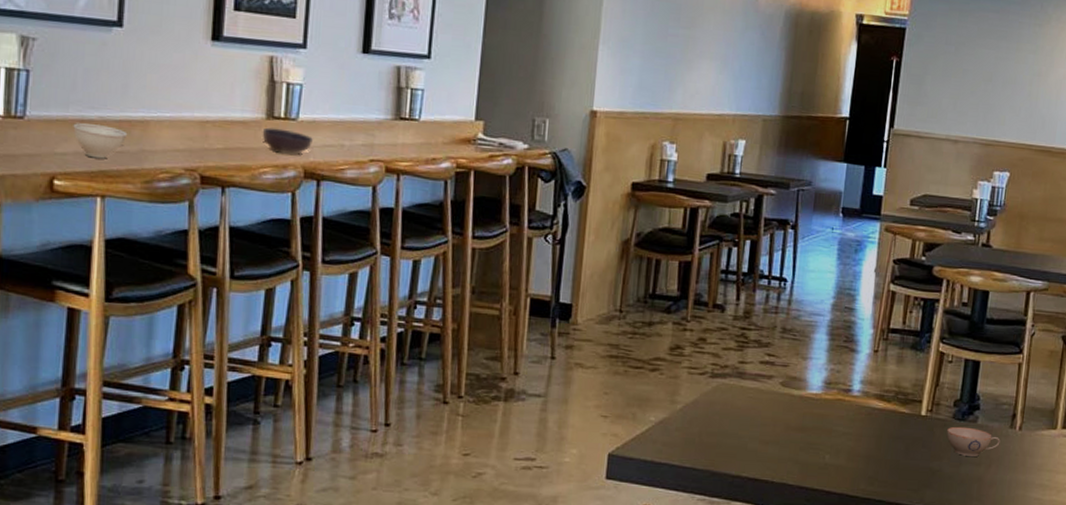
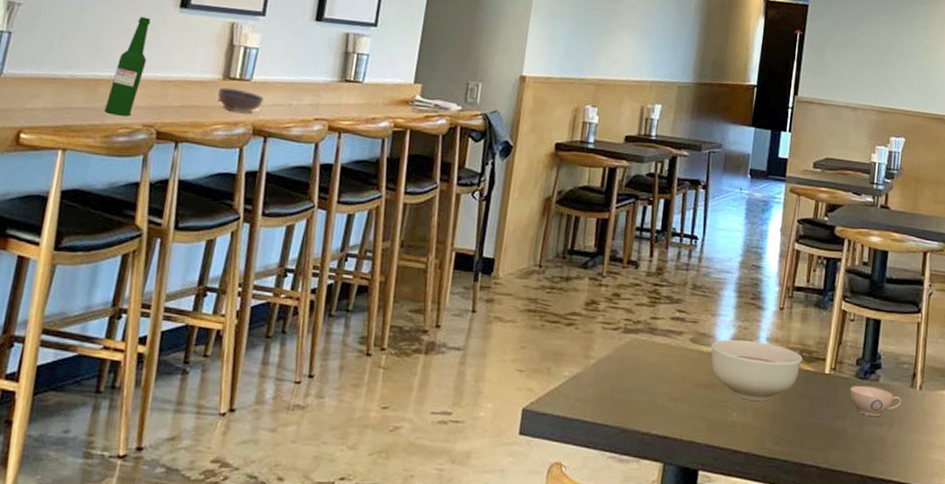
bowl: present [73,123,128,159] -> none [44,81,94,115]
beer bottle: none [141,51,181,160] -> present [104,16,151,117]
bowl: none [802,382,898,443] -> present [711,339,803,401]

